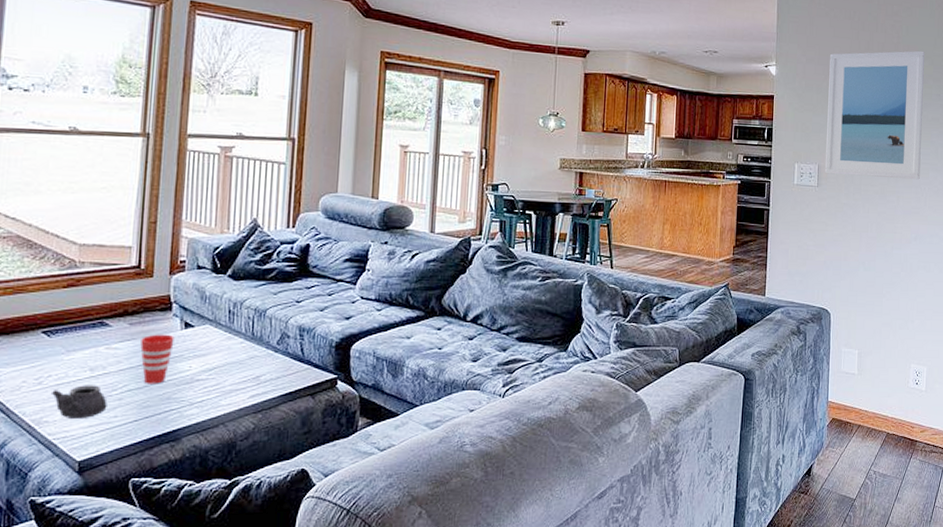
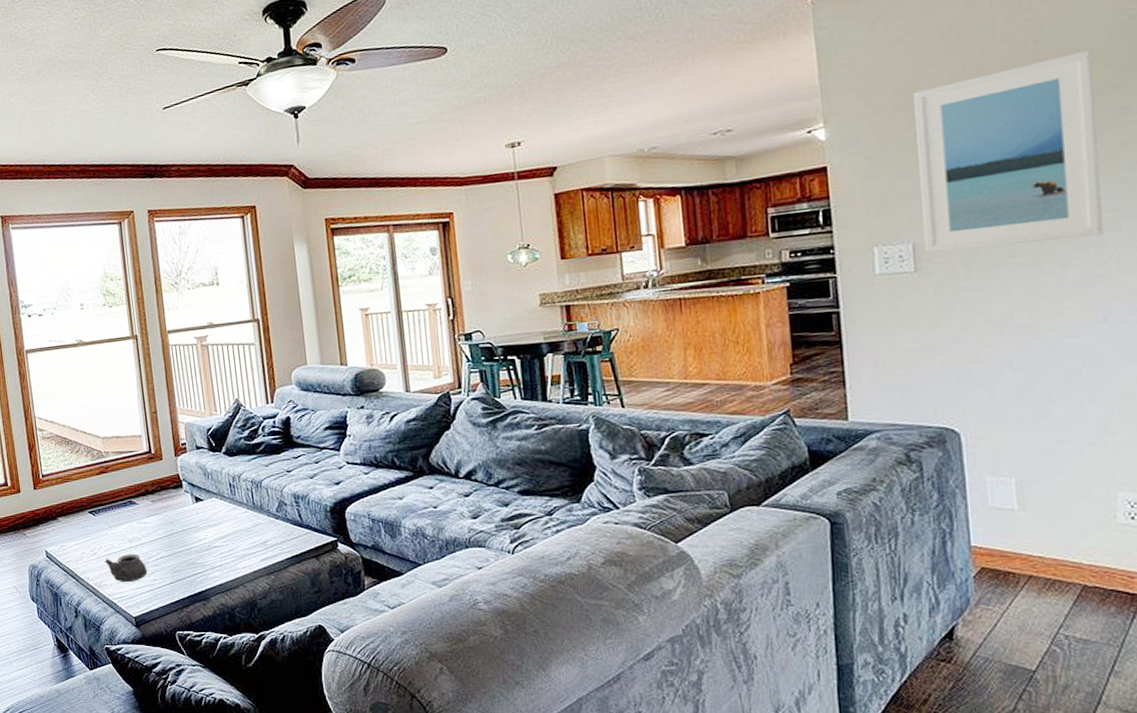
cup: present [140,334,174,384] -> none [163,508,190,552]

